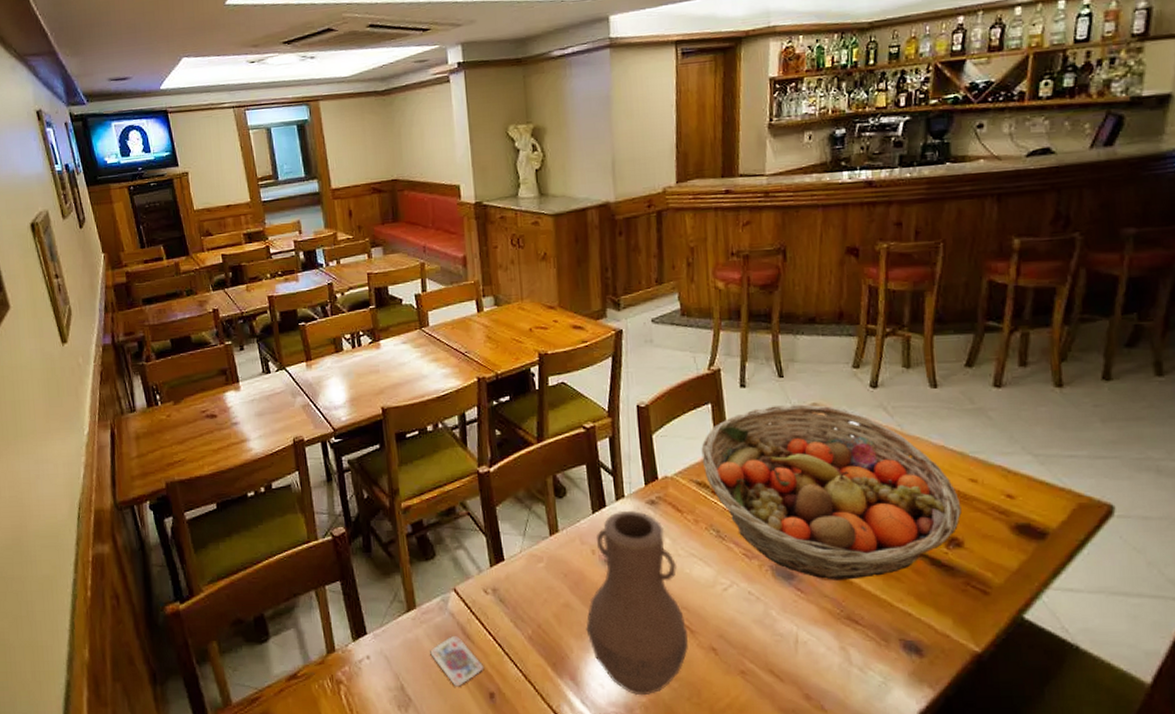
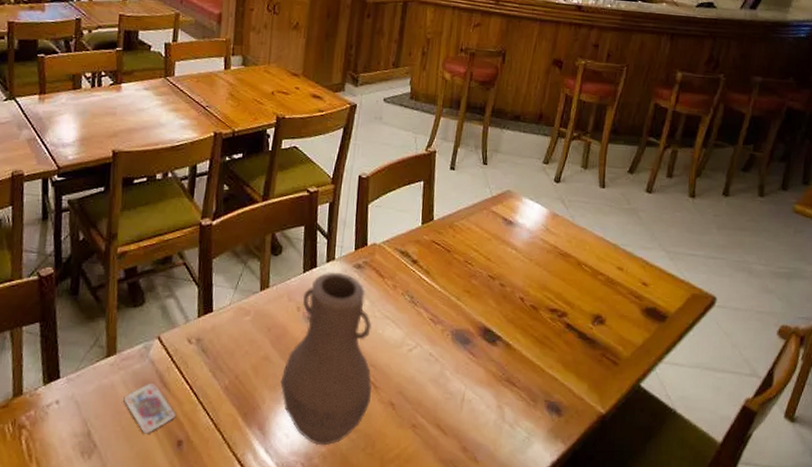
fruit basket: present [701,404,962,580] -> none [408,189,608,347]

